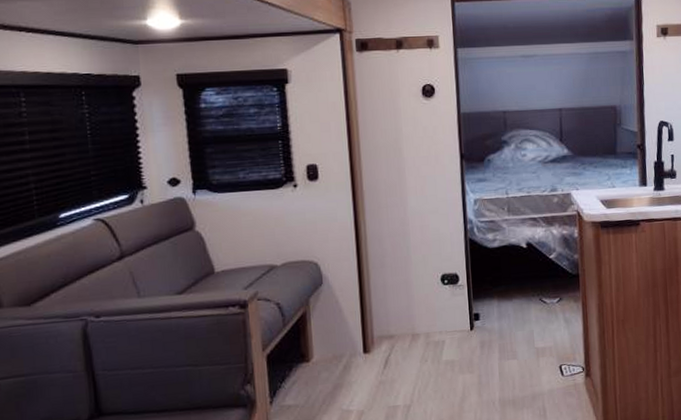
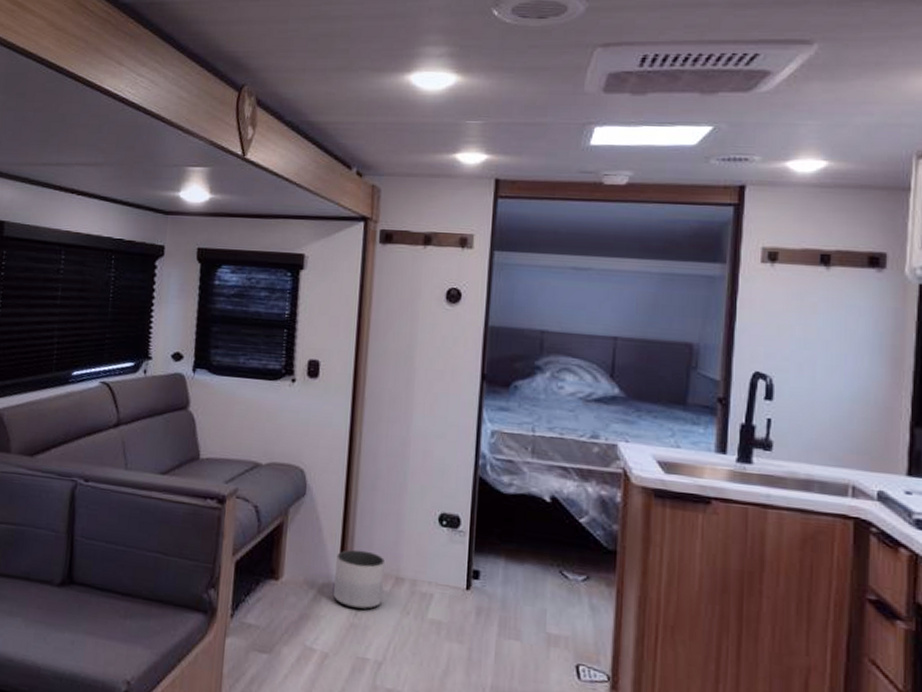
planter: none [359,319,404,369] -> present [334,549,386,610]

